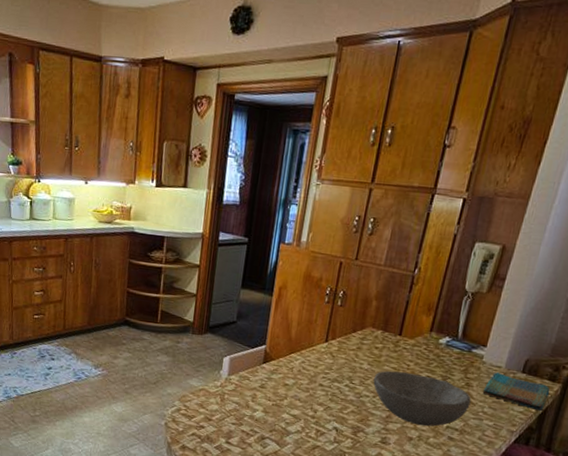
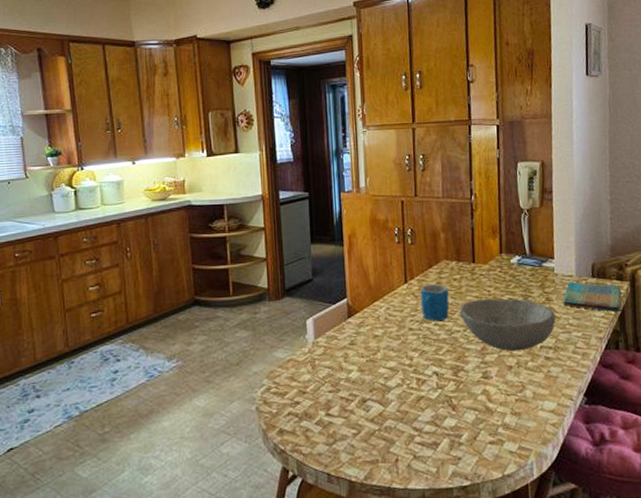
mug: none [335,347,368,384] -> present [420,284,450,322]

